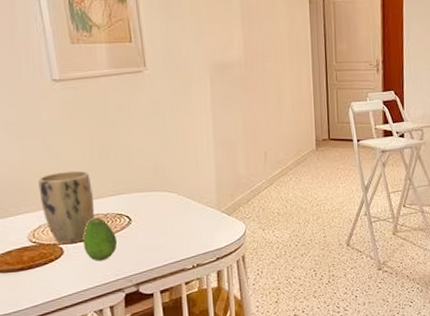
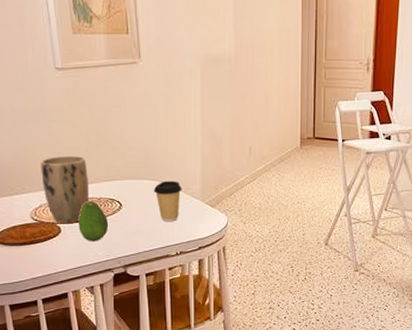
coffee cup: none [165,190,196,235] -> present [153,180,182,222]

